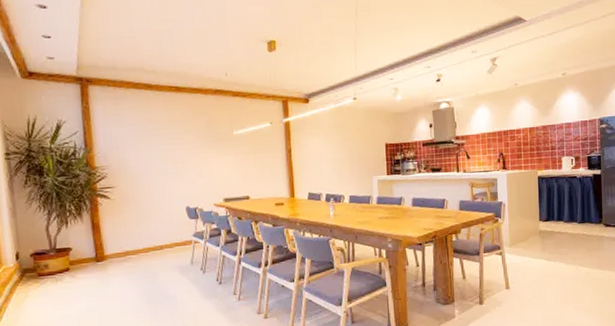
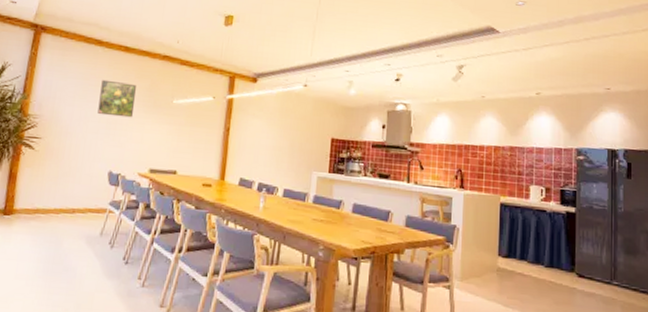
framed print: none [160,122,198,157] -> present [97,79,136,118]

